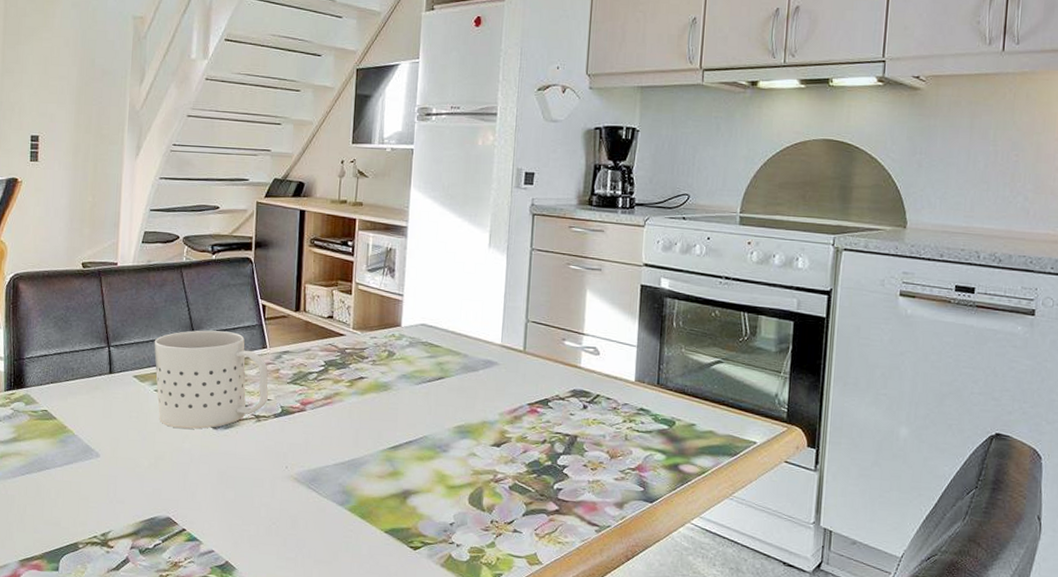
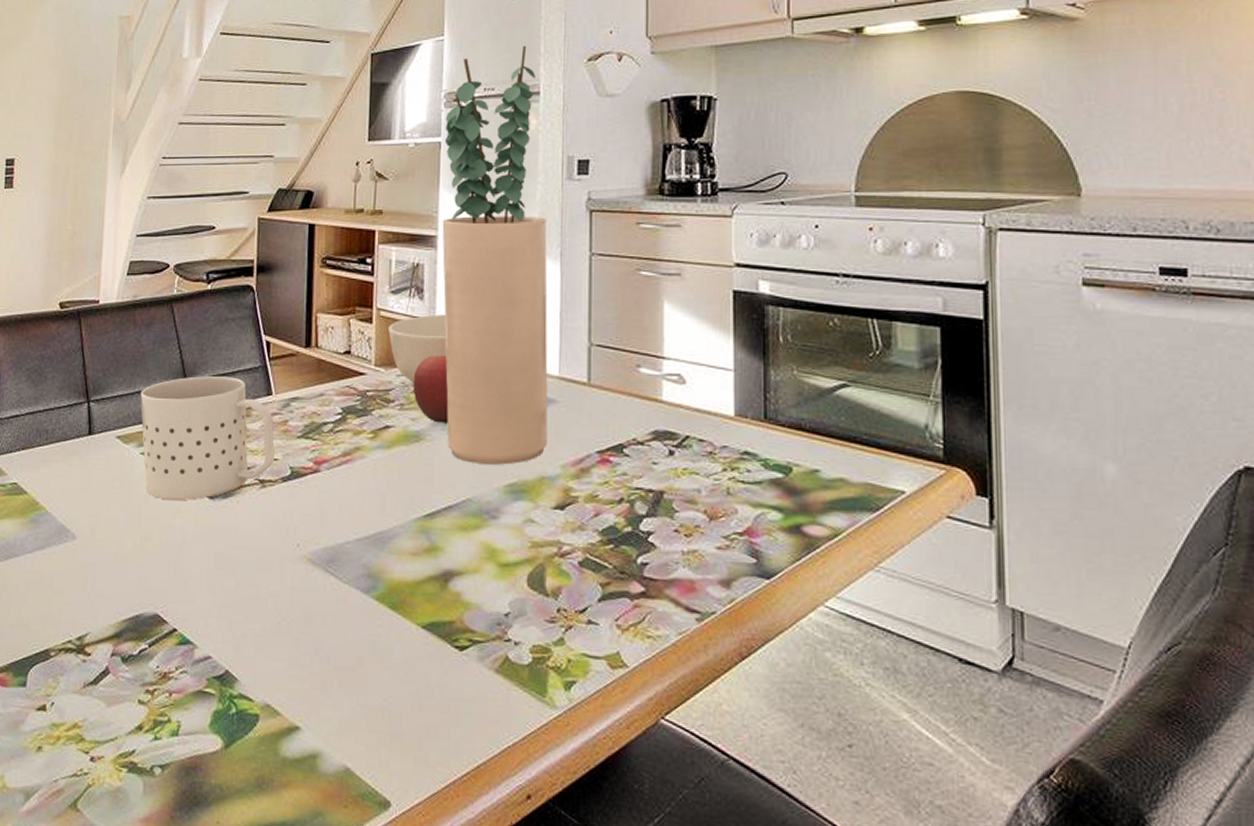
bowl: none [365,290,413,344] -> present [388,313,447,383]
fruit: none [383,323,412,377] -> present [413,354,449,424]
vase: none [410,73,497,411] -> present [442,46,548,465]

